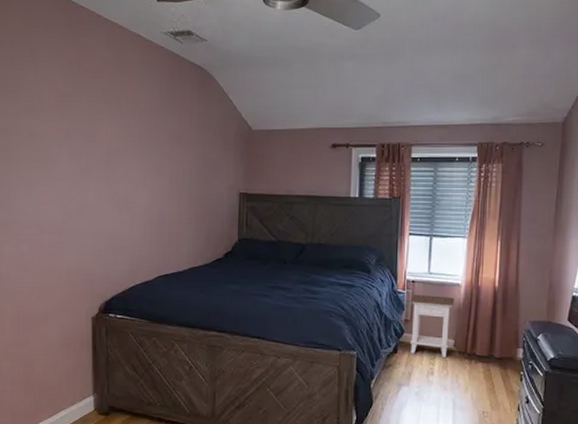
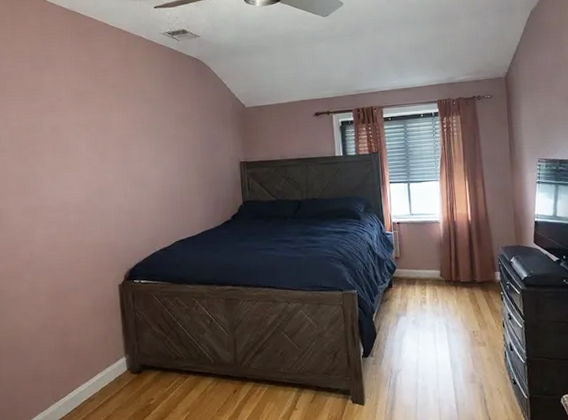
nightstand: present [409,294,454,357] -> none [397,233,436,287]

